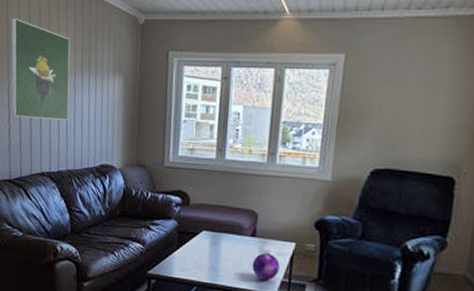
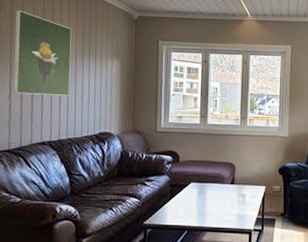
decorative orb: present [252,252,280,281] -> none [233,196,254,219]

